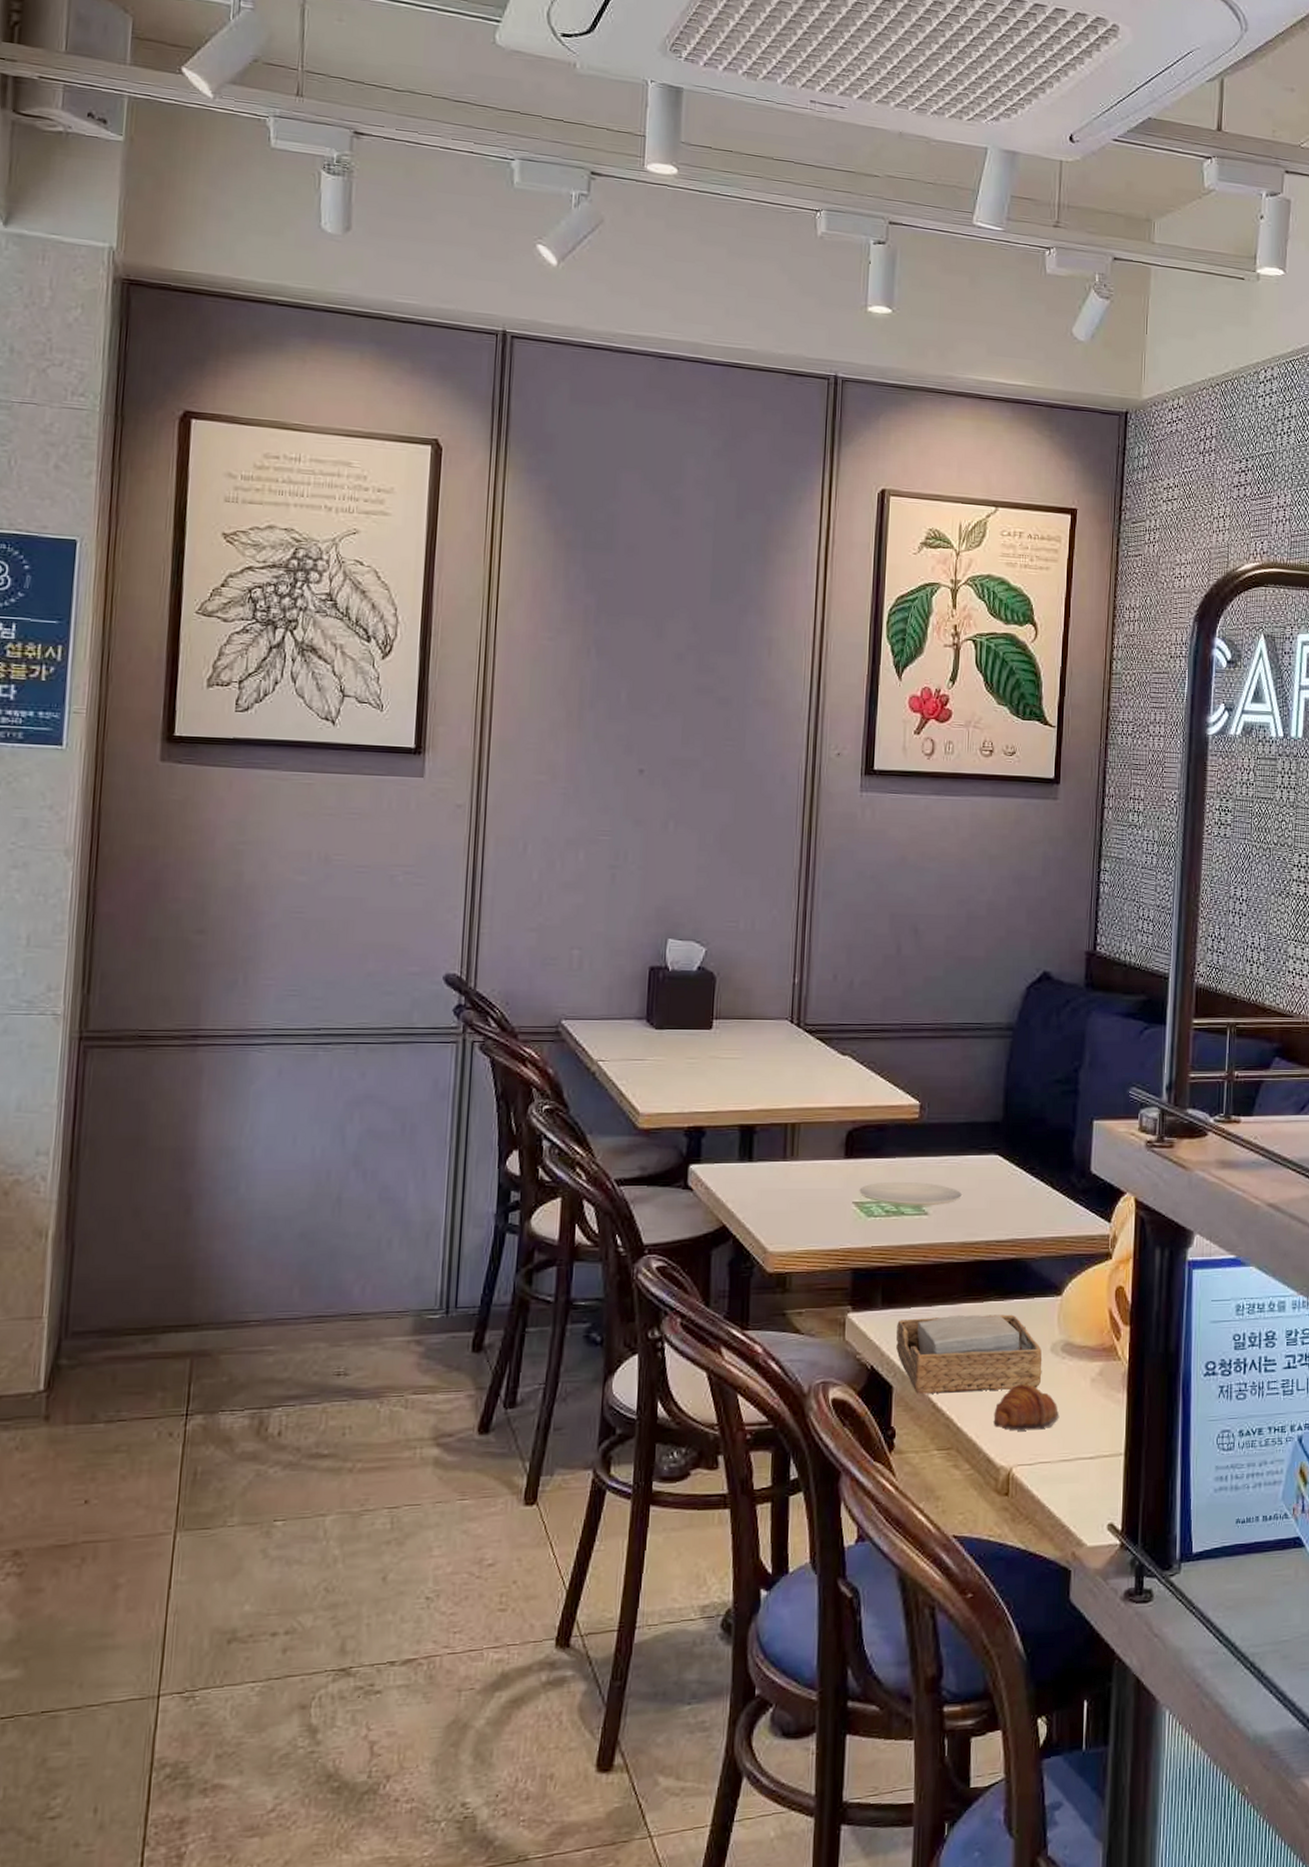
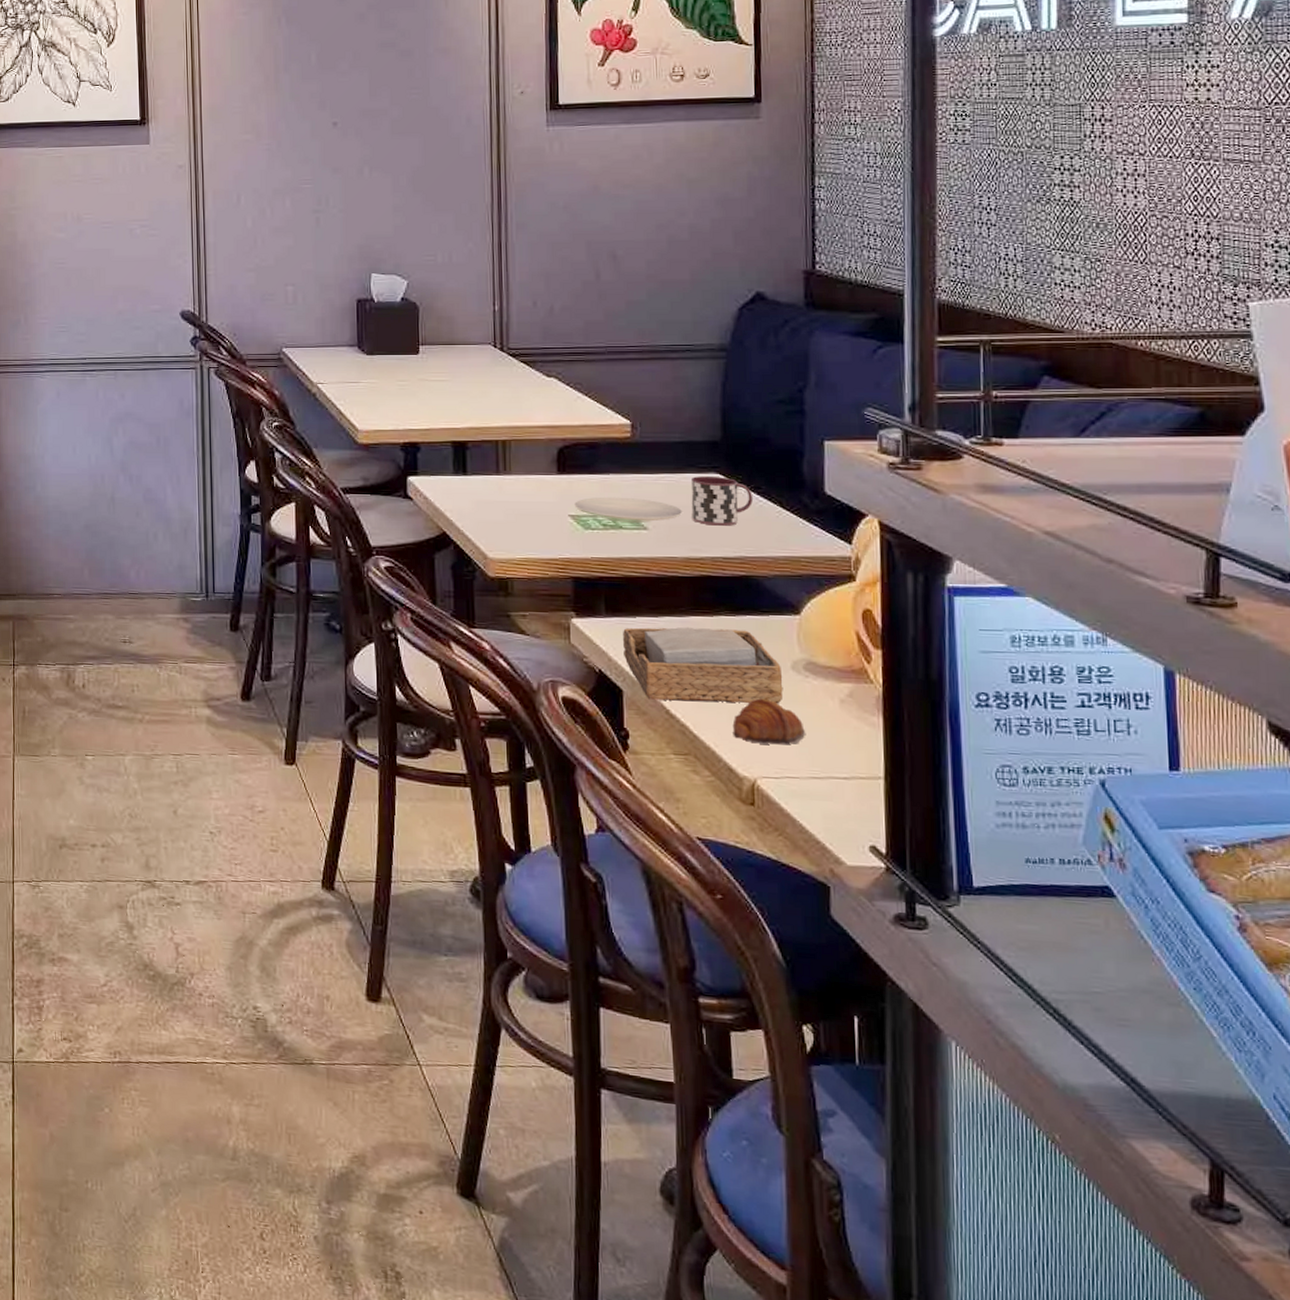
cup: none [970,1157,1027,1208] -> present [690,475,753,526]

